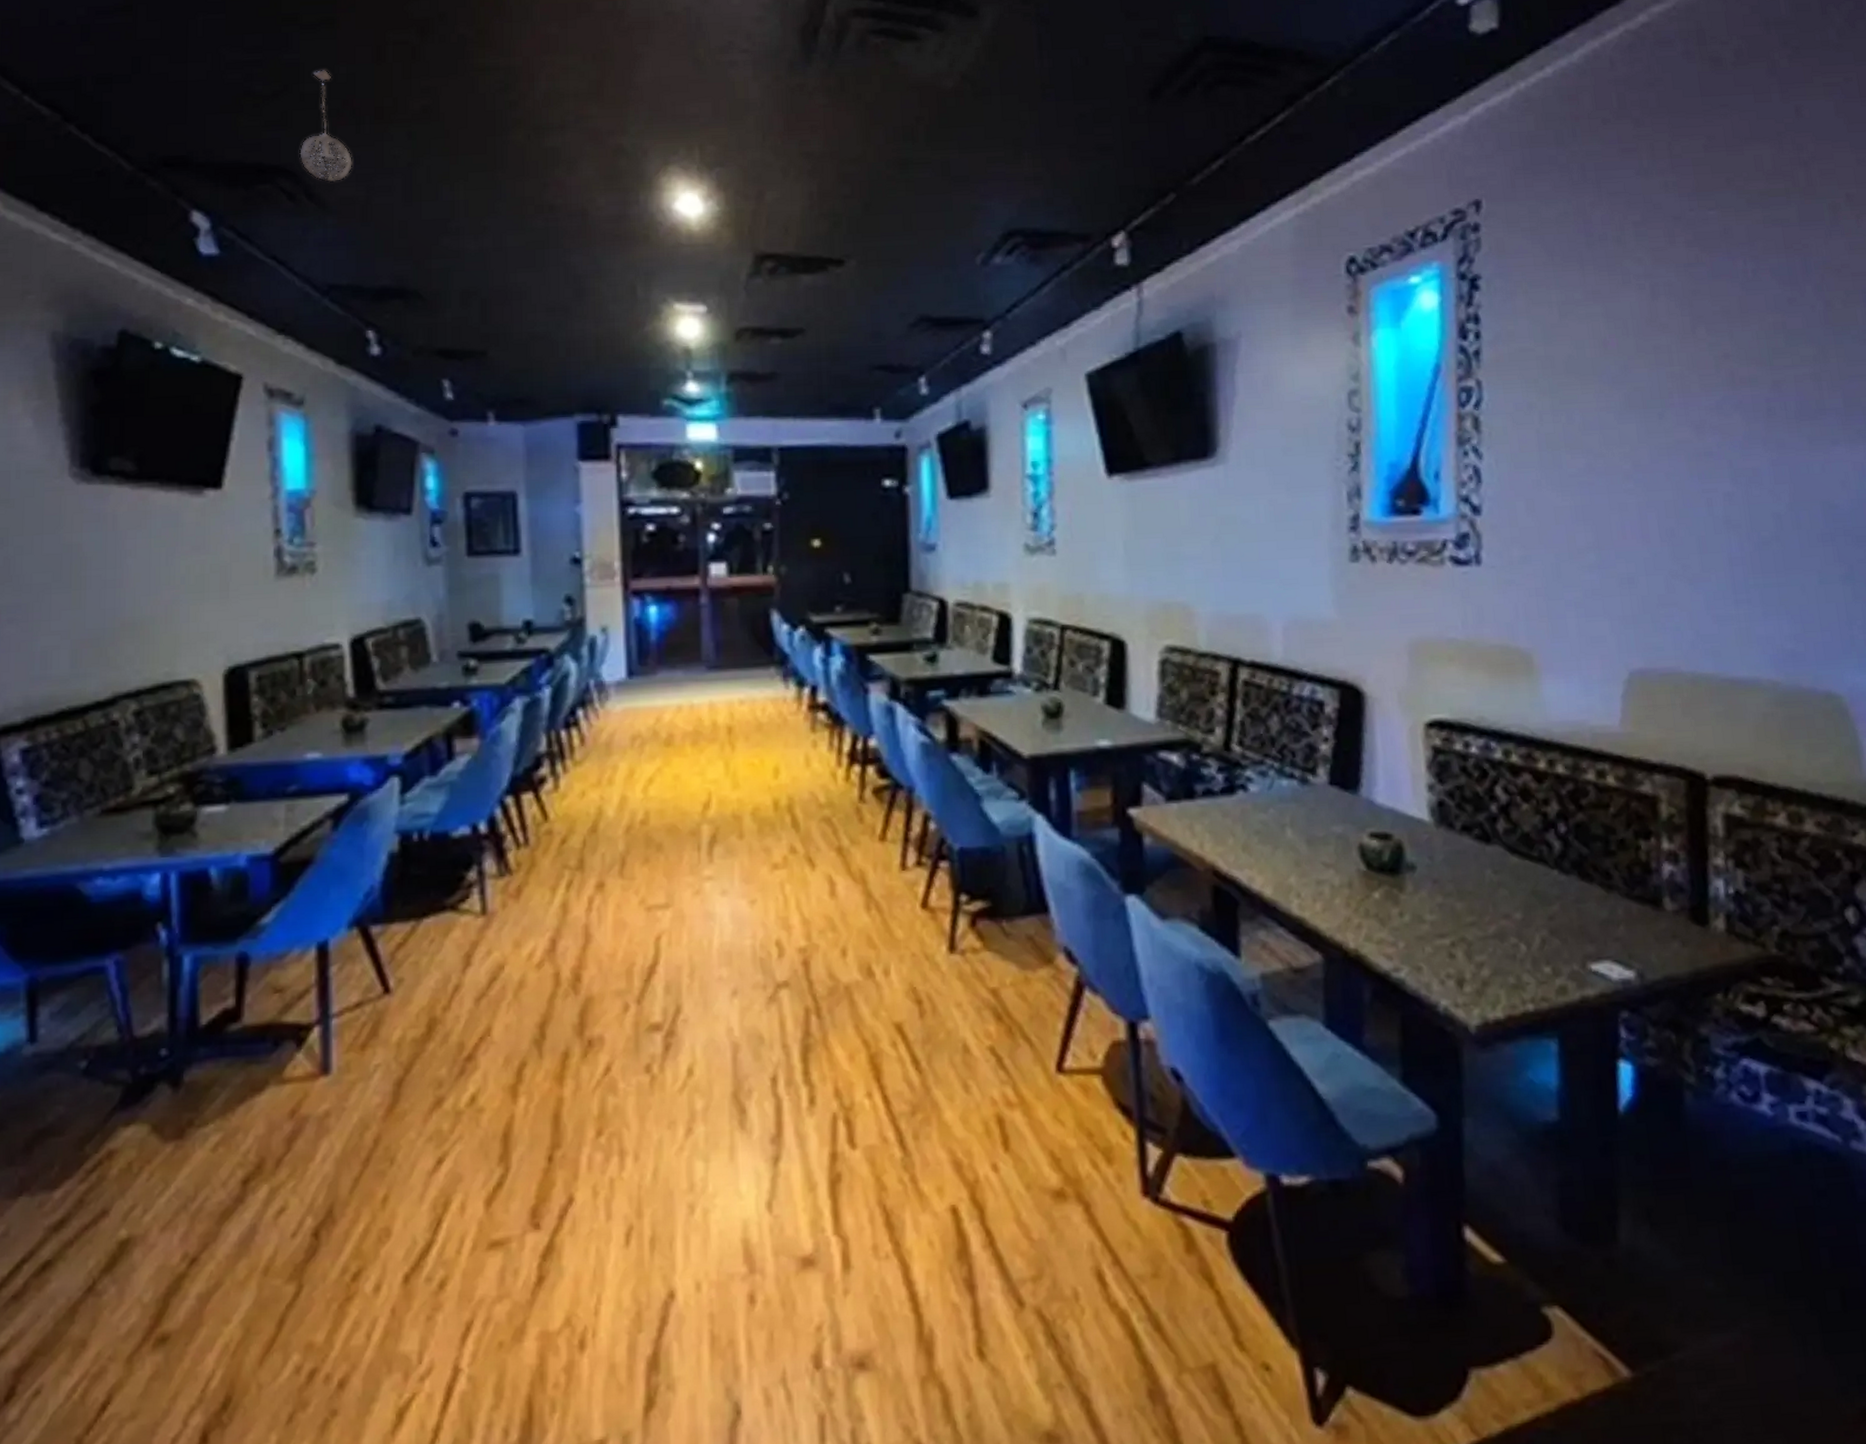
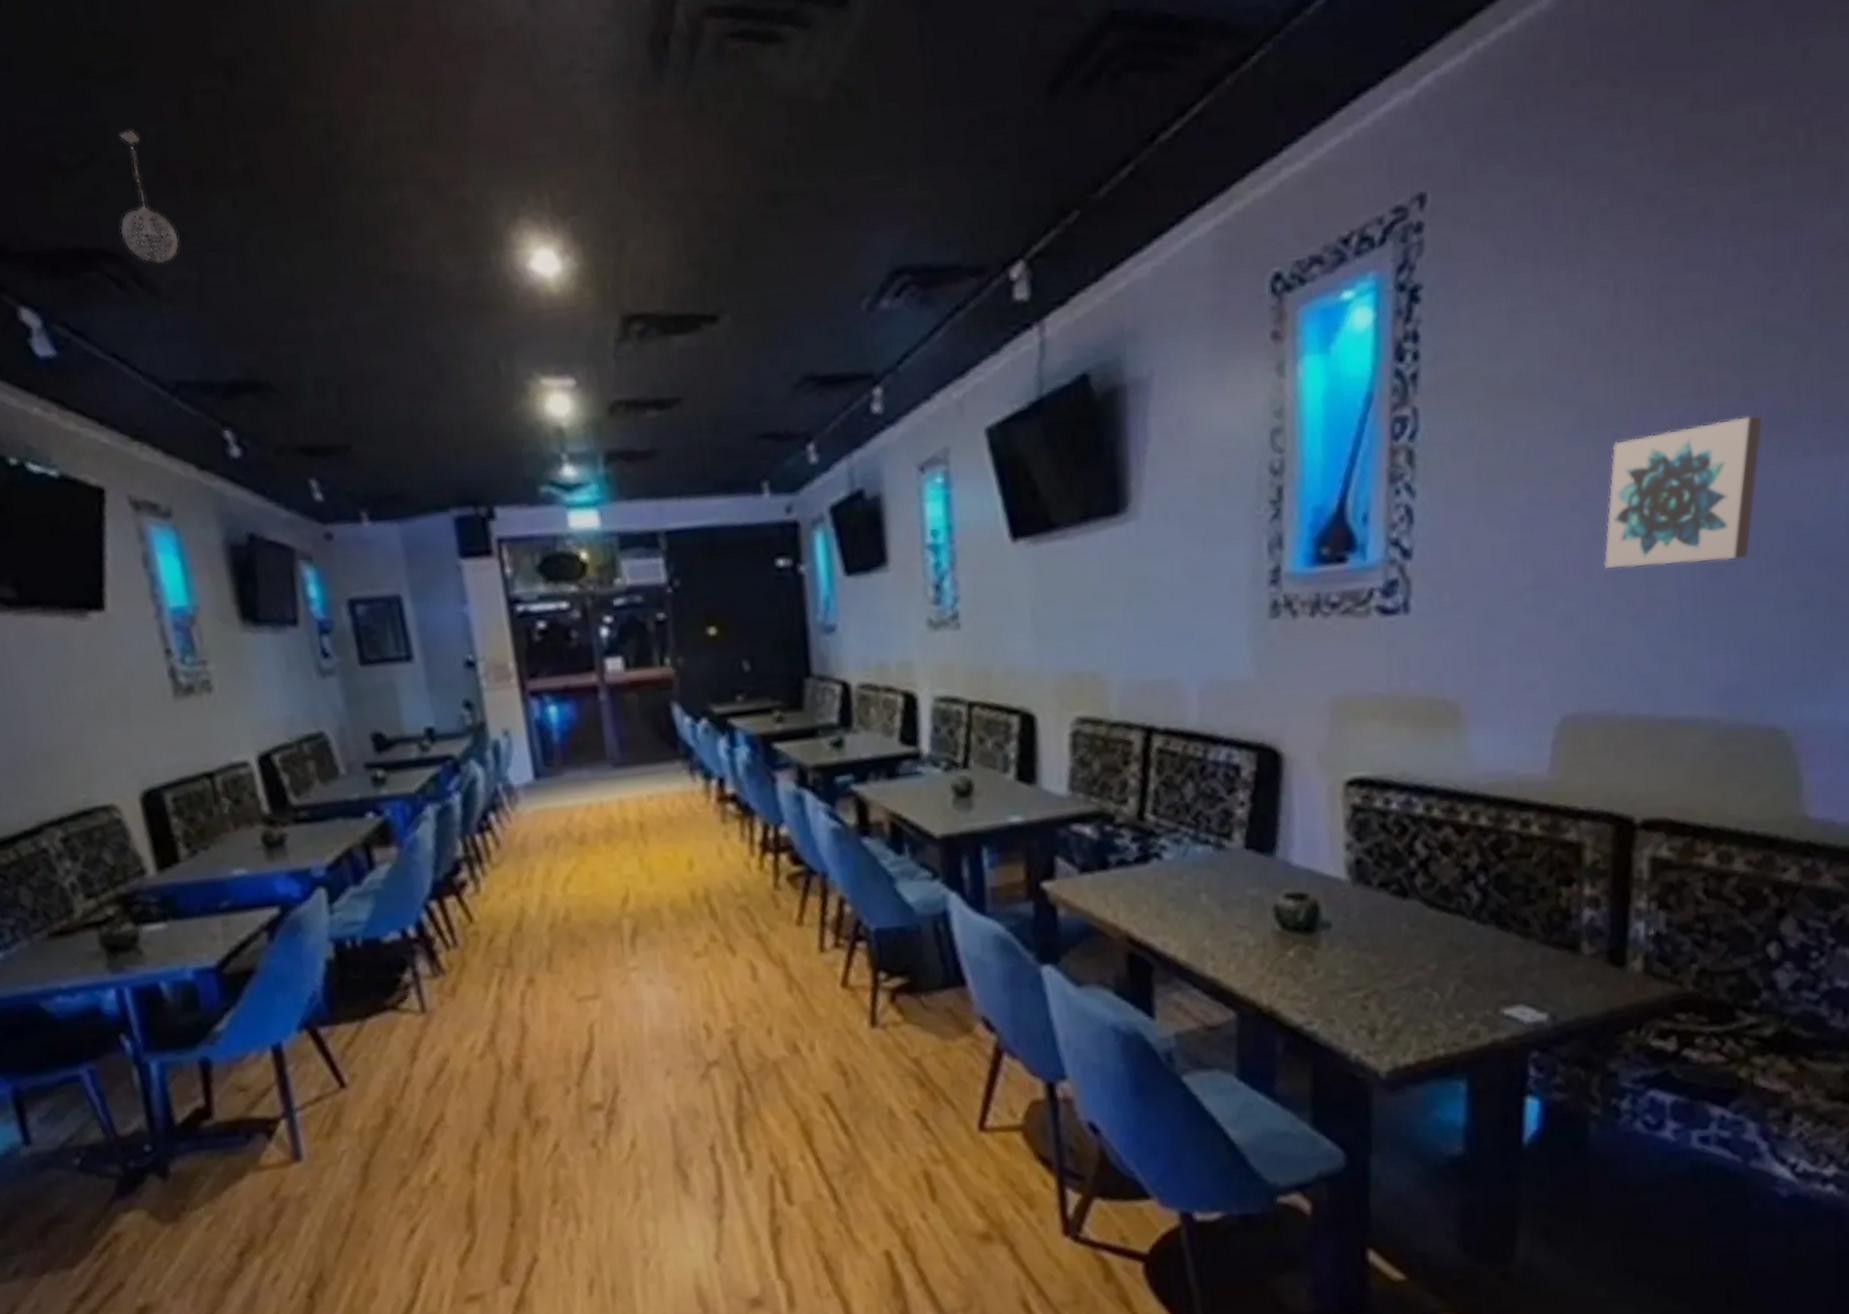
wall art: none [1658,406,1792,535] -> present [1603,415,1763,570]

